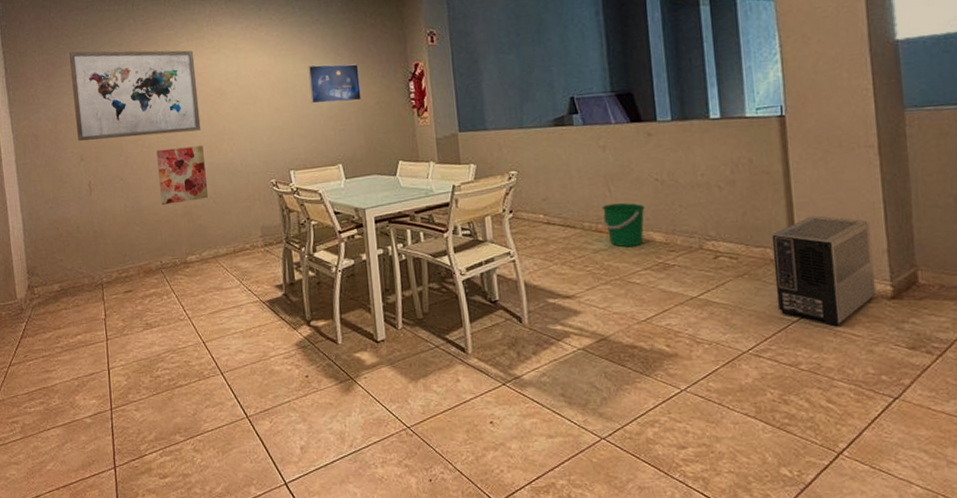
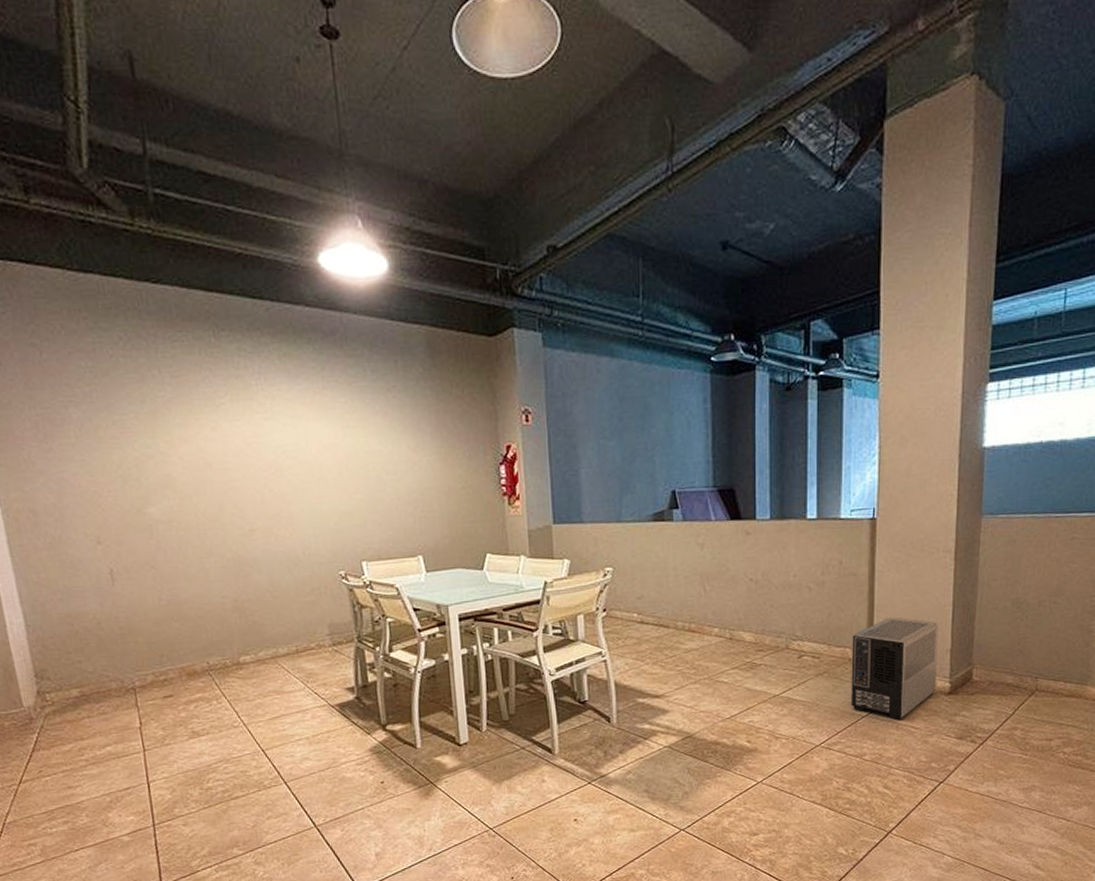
wall art: present [69,50,201,141] -> none [72,406,253,519]
wall art: present [156,146,208,205] -> none [196,530,264,598]
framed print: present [308,64,362,104] -> none [382,440,445,486]
bucket: present [601,203,645,248] -> none [695,602,738,647]

